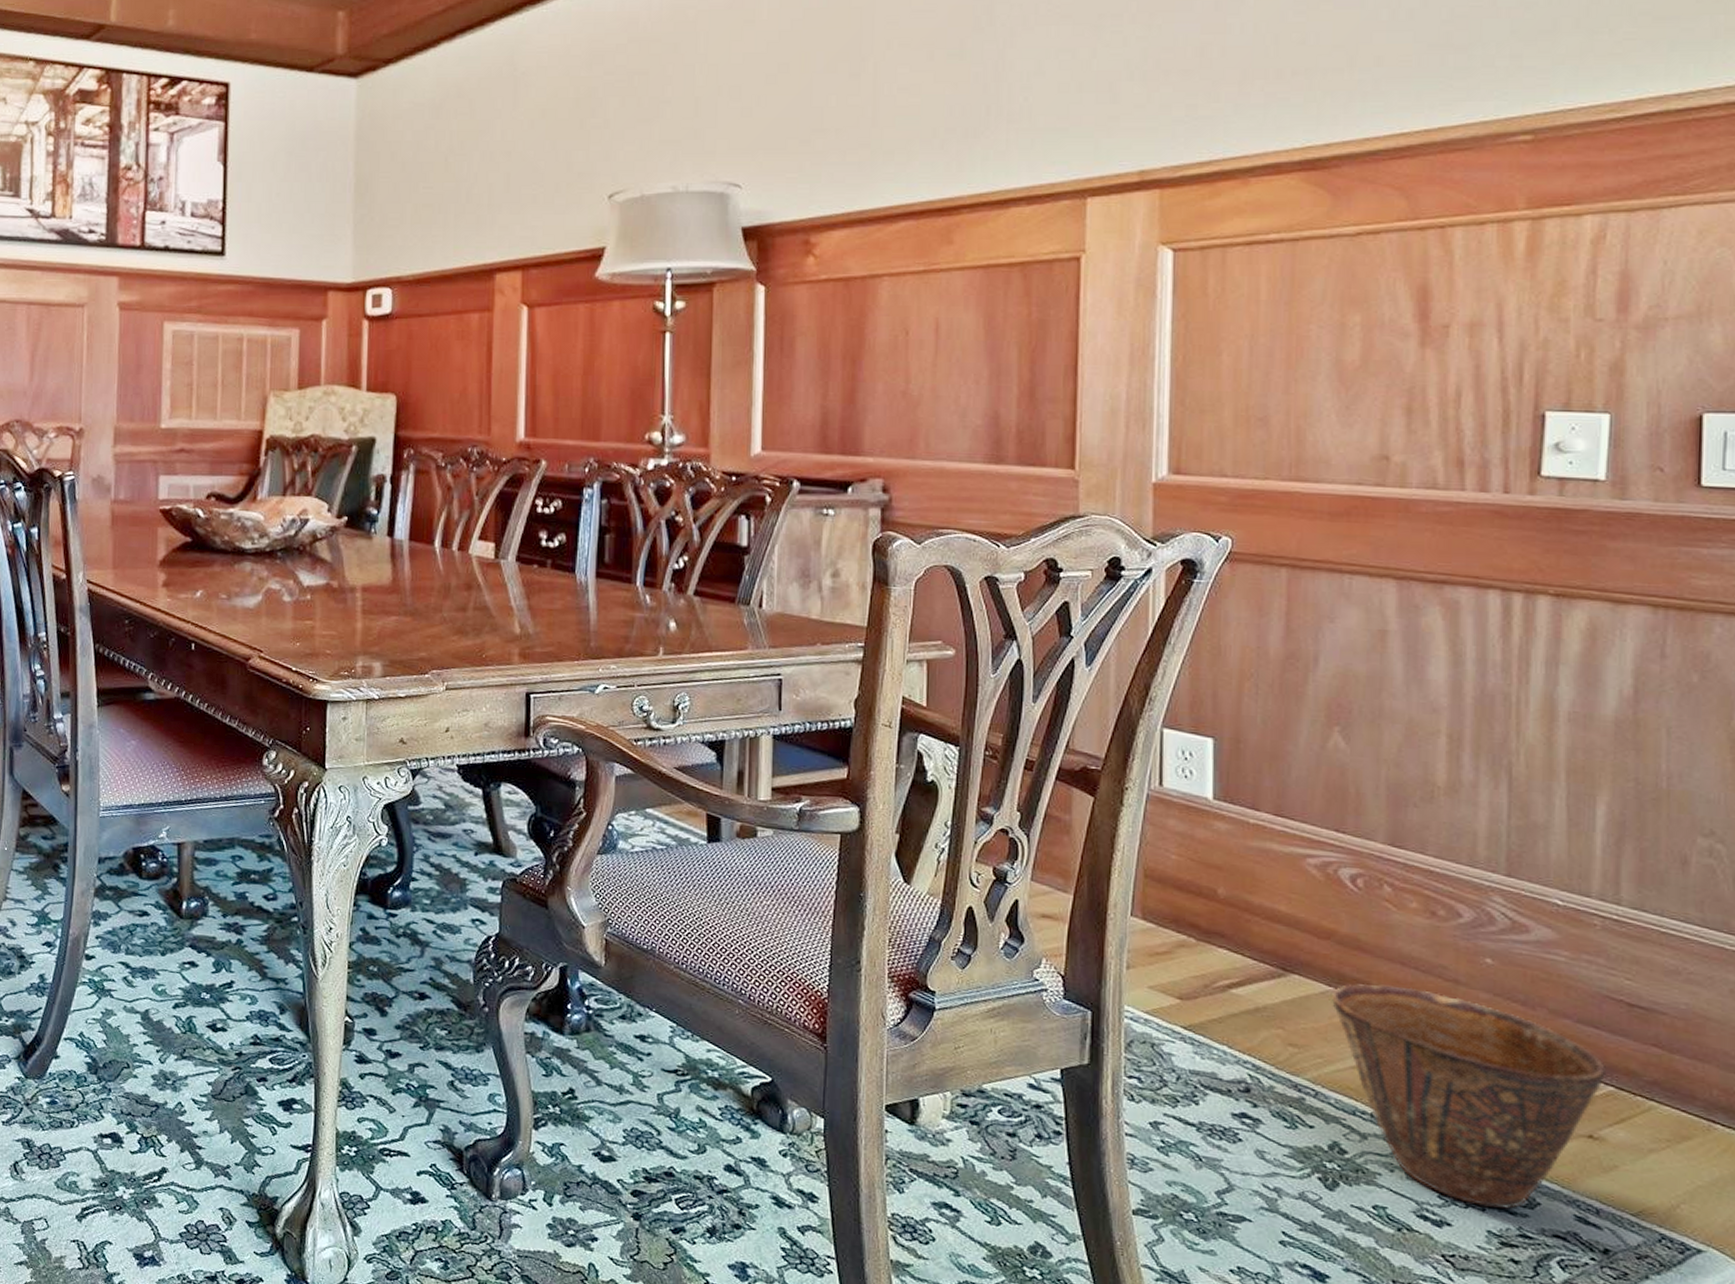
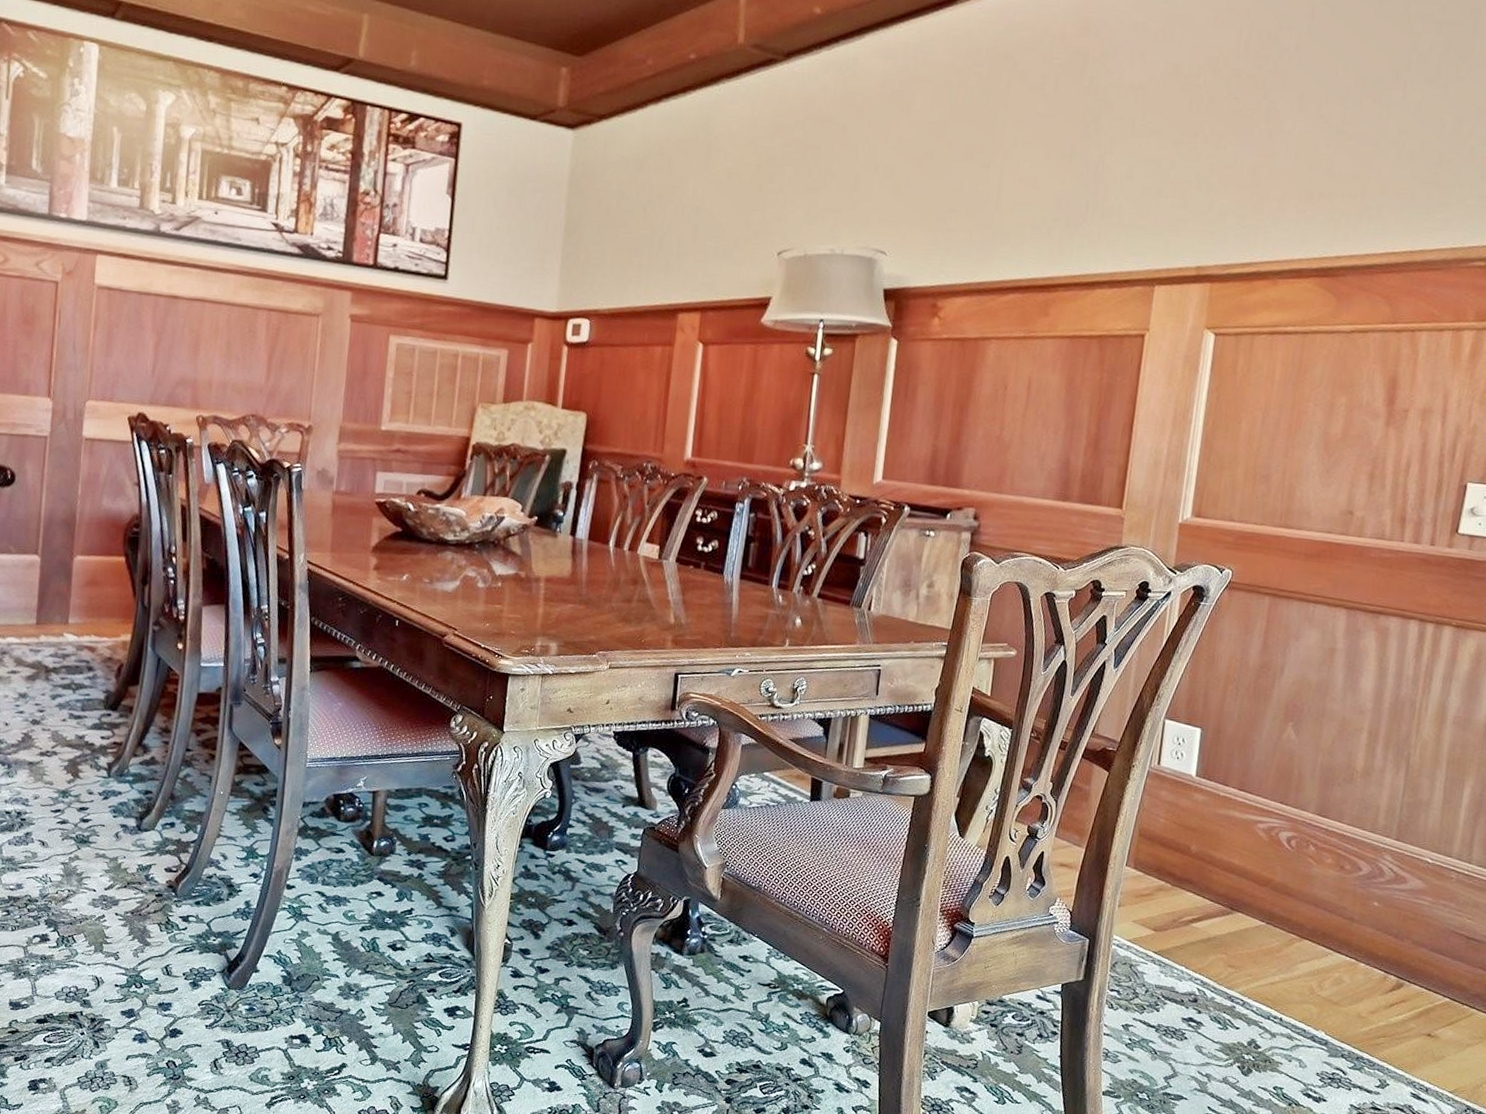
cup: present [1330,983,1606,1209] -> none [1262,920,1446,1089]

